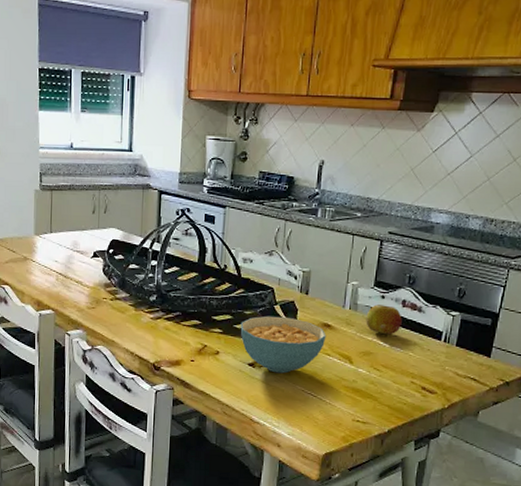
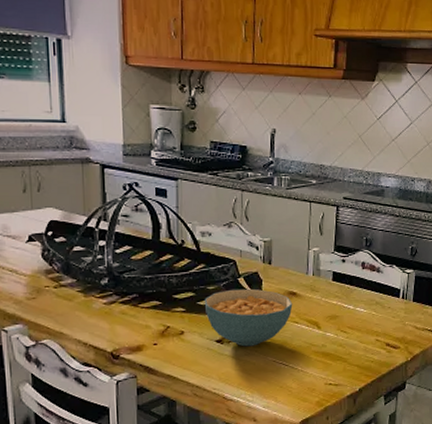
fruit: present [366,304,402,335] -> none [329,268,363,297]

